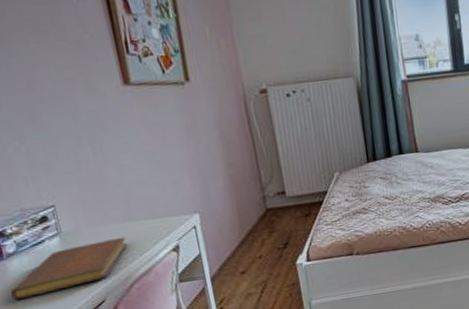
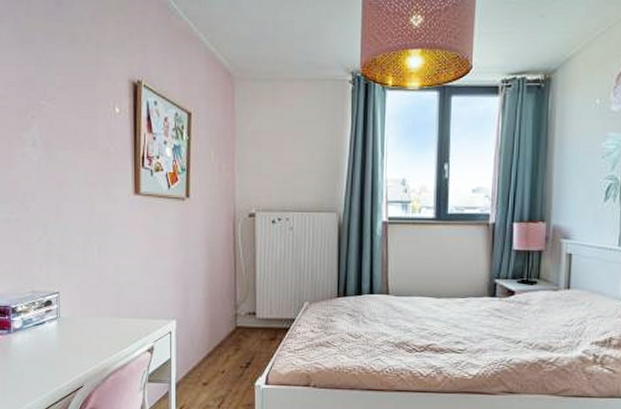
notebook: present [10,237,128,301] -> none [10,330,111,372]

